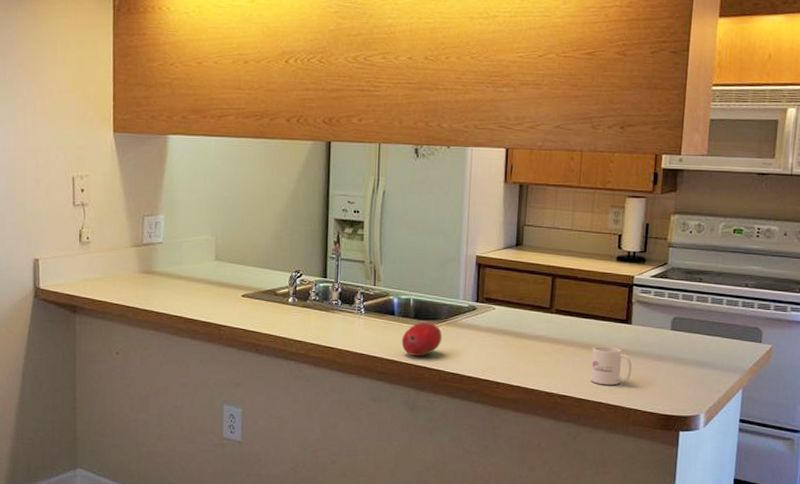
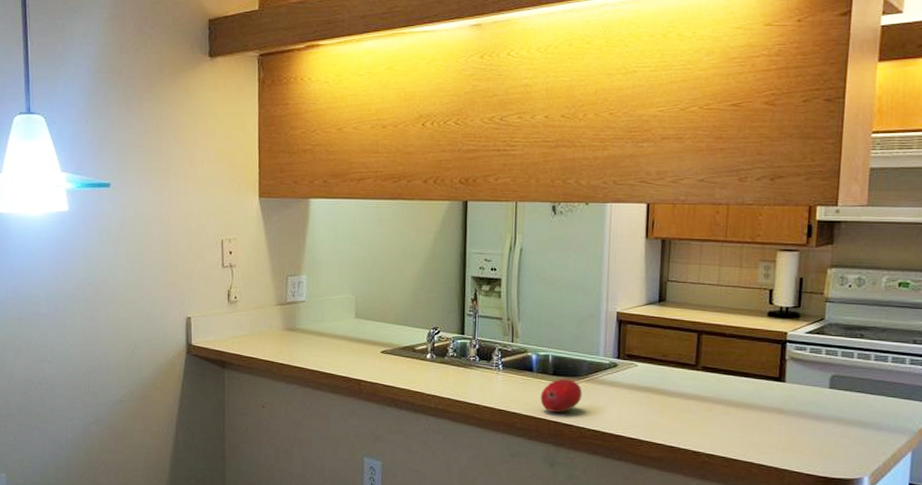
mug: present [590,346,633,386] -> none [740,404,787,446]

